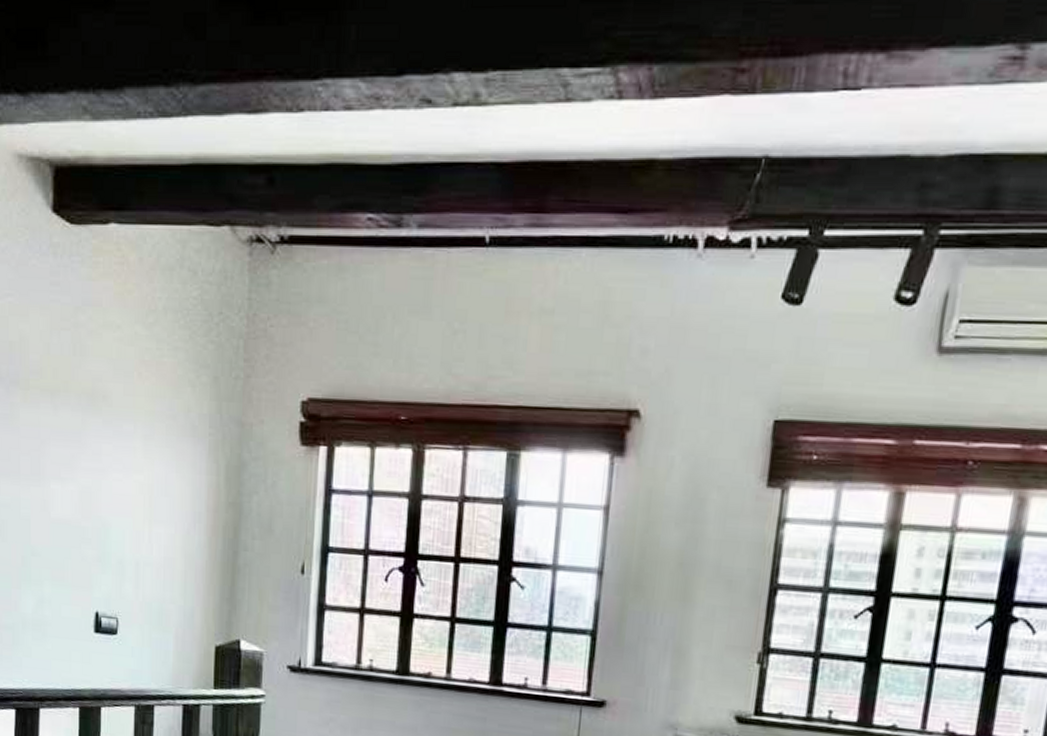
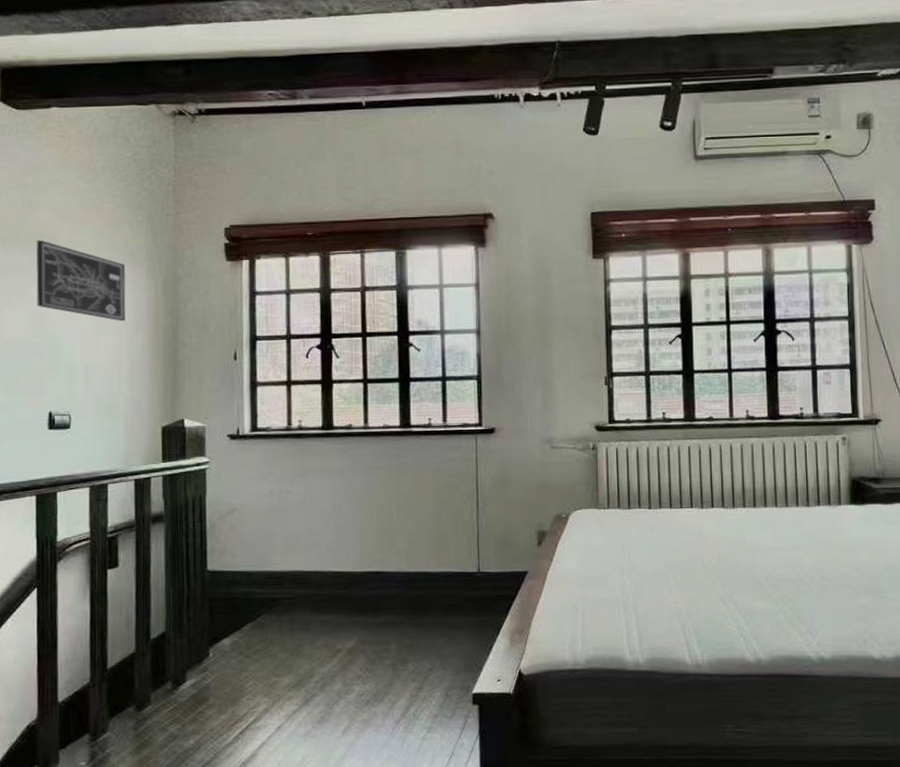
wall art: none [86,397,184,512] -> present [36,239,126,322]

